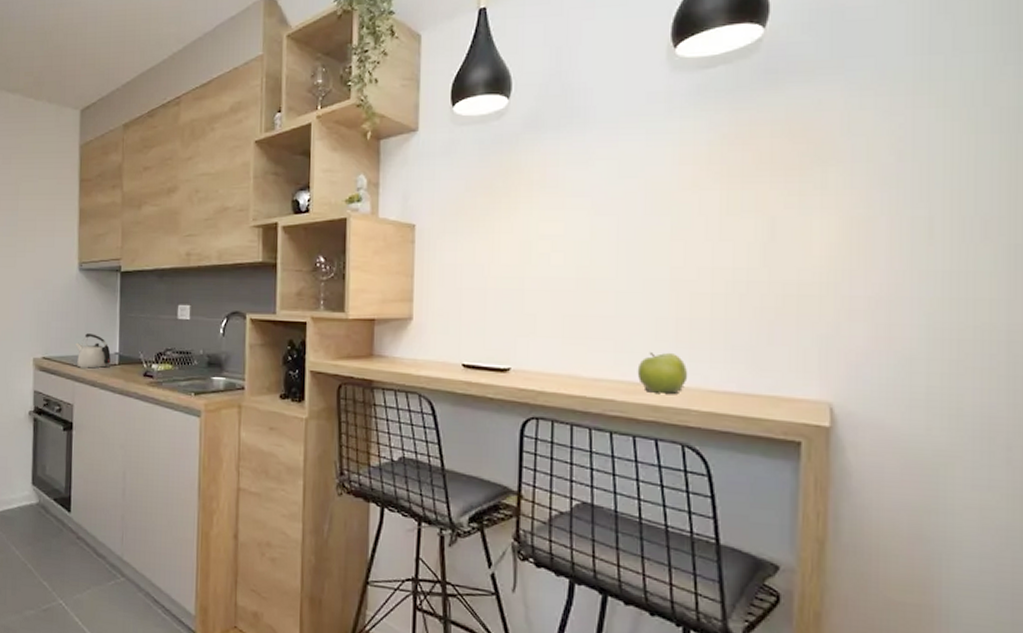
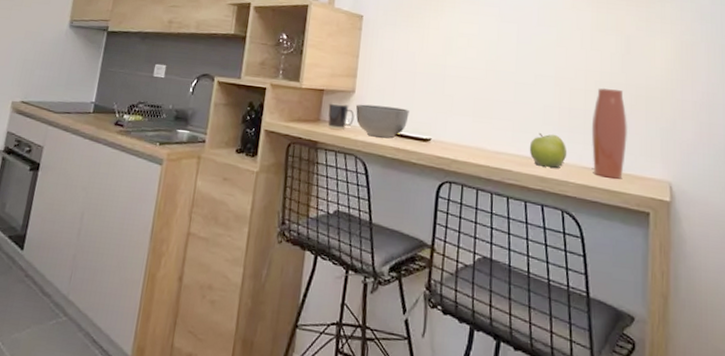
kettle: present [75,333,111,370] -> none [53,83,87,115]
mug: none [382,334,414,366] -> present [327,103,354,130]
bowl: none [414,333,481,371] -> present [355,104,409,139]
vase: none [720,290,771,403] -> present [591,88,627,179]

